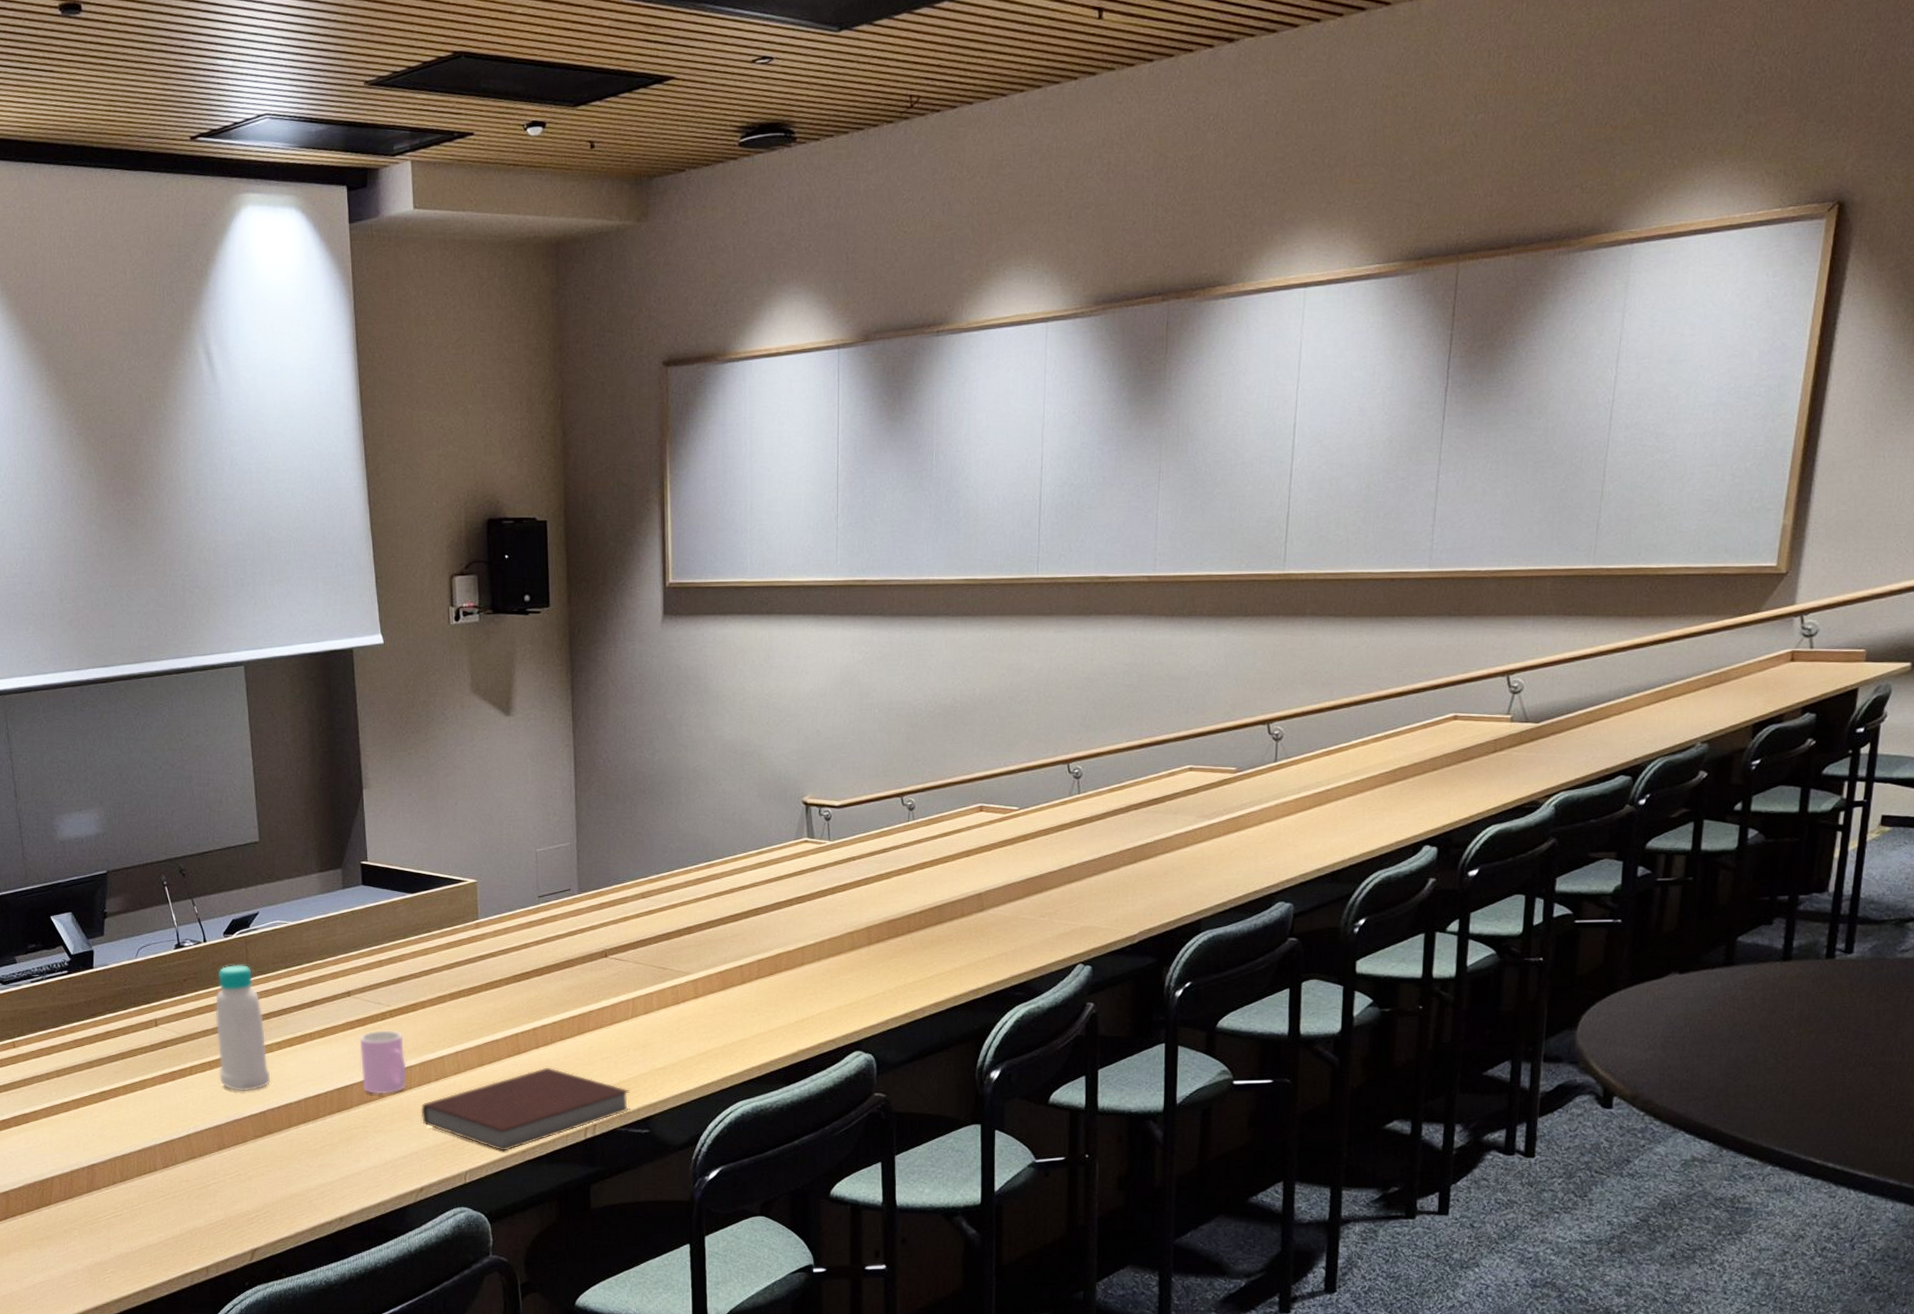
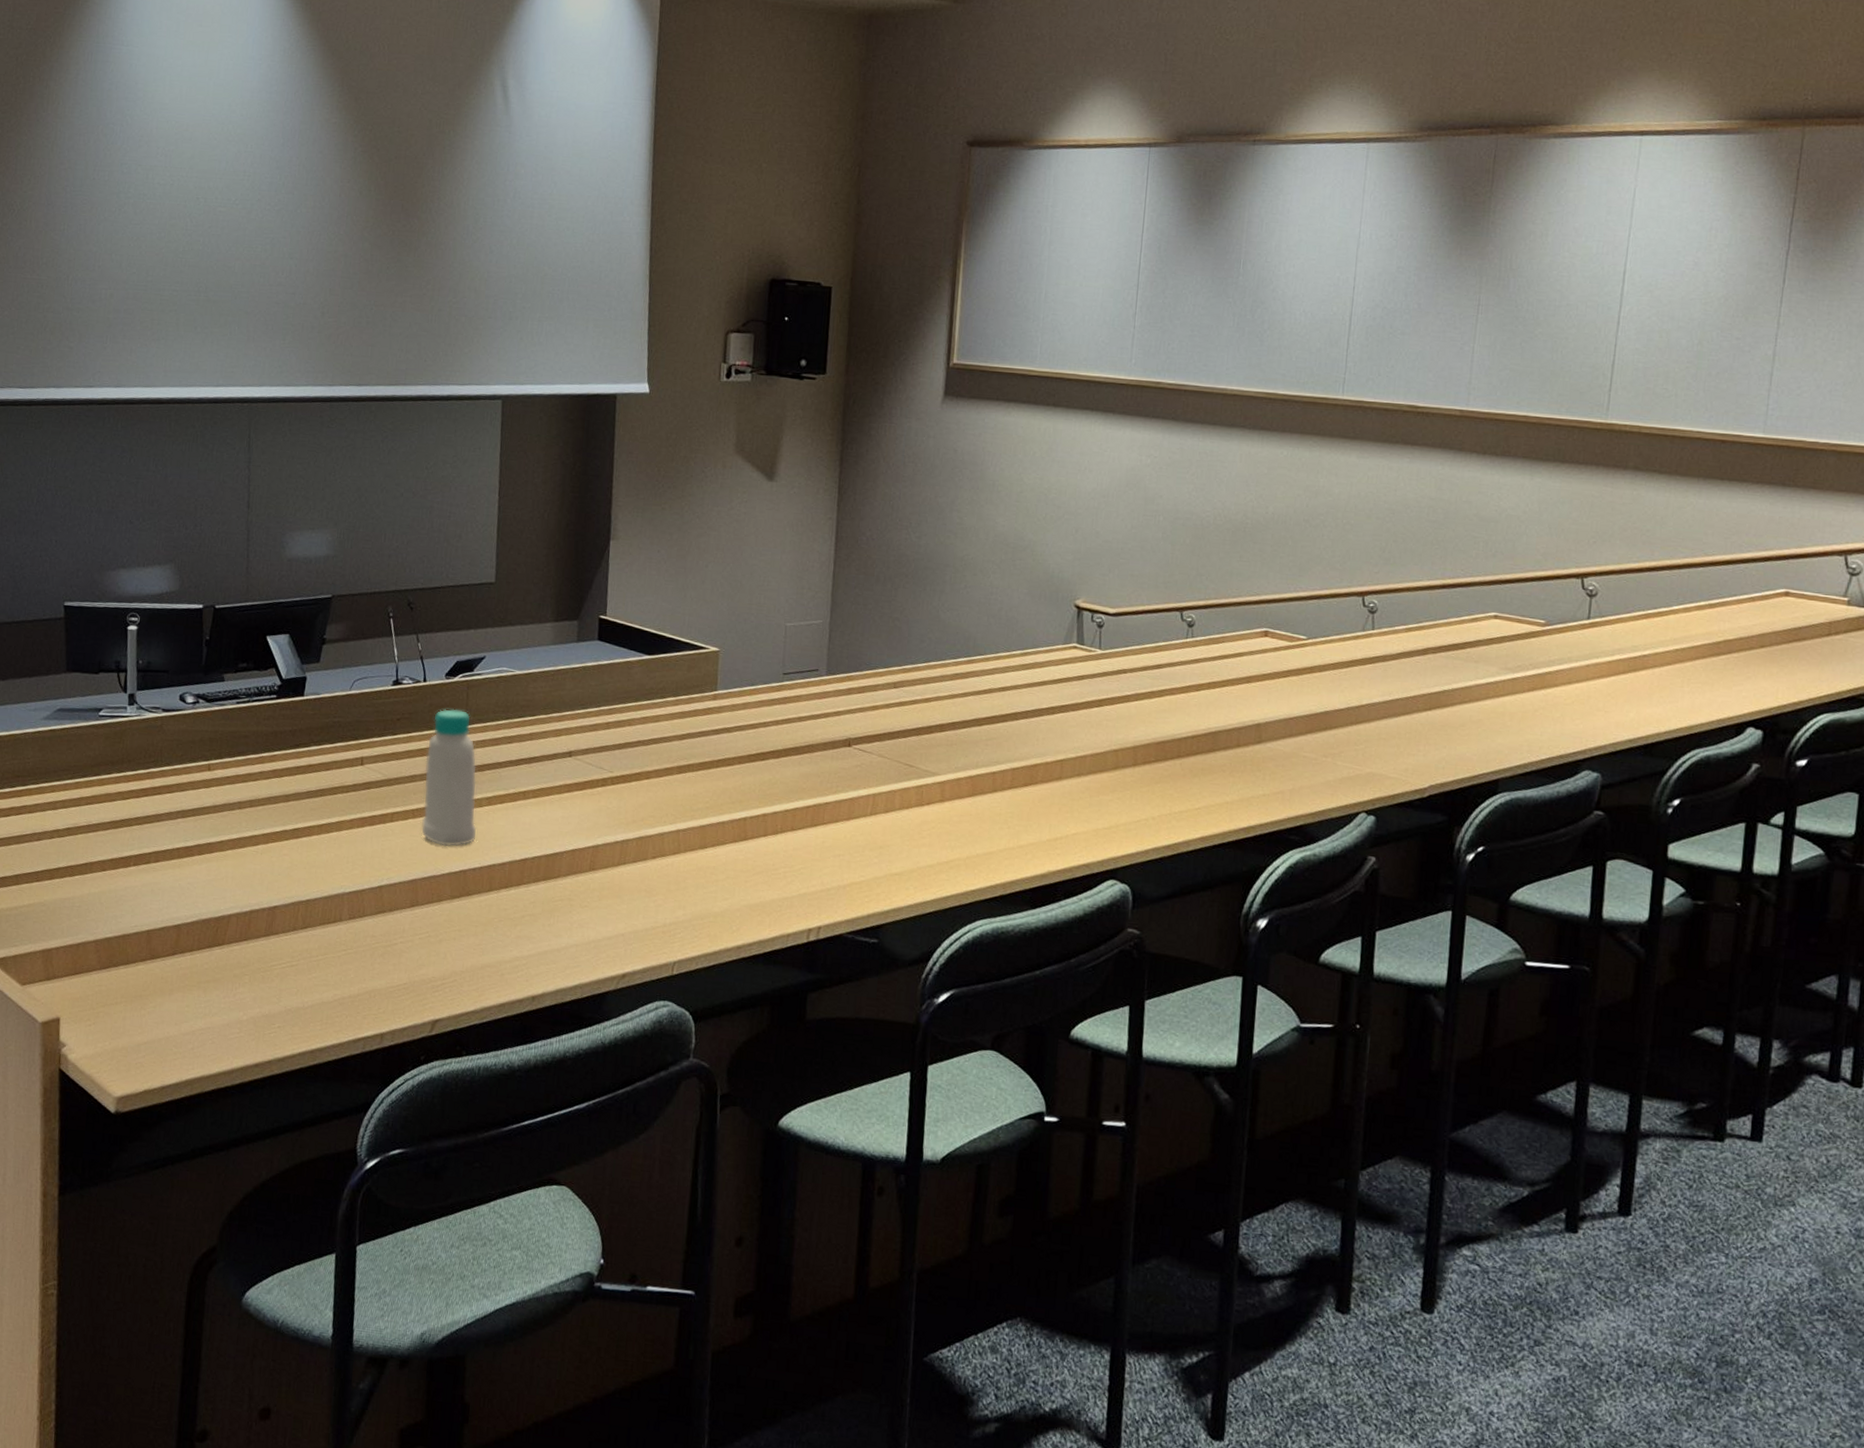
cup: present [359,1030,407,1095] -> none [573,796,623,867]
notebook: present [421,1067,630,1151] -> none [632,857,861,945]

